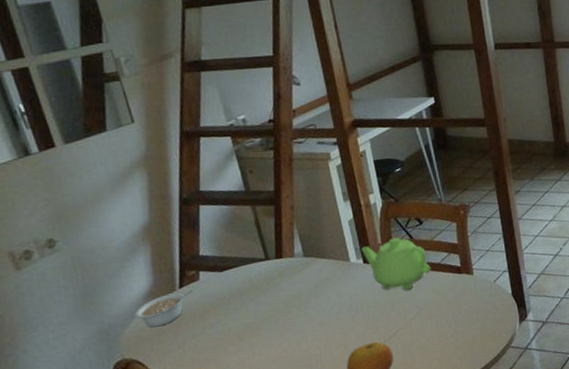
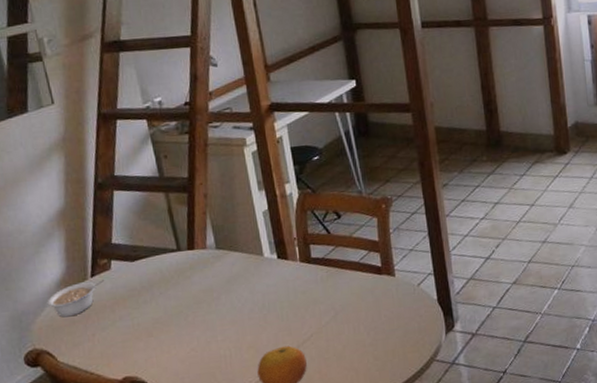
teapot: present [361,237,431,290] -> none [275,231,349,290]

